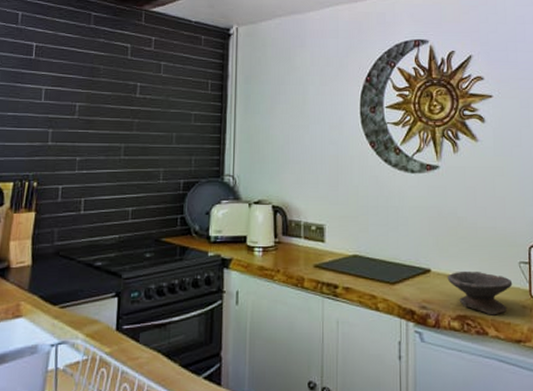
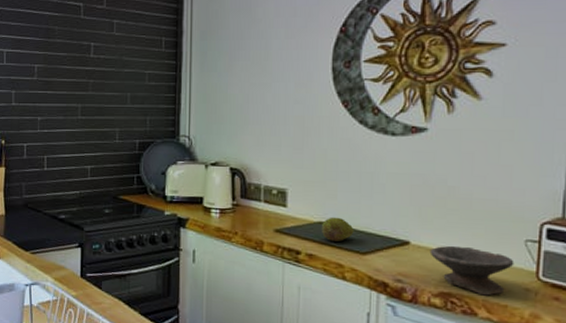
fruit: none [355,249,384,273] -> present [321,217,354,241]

